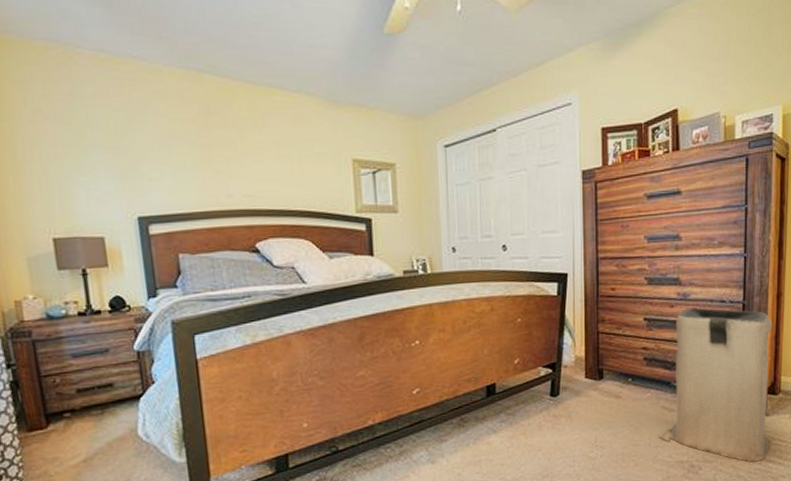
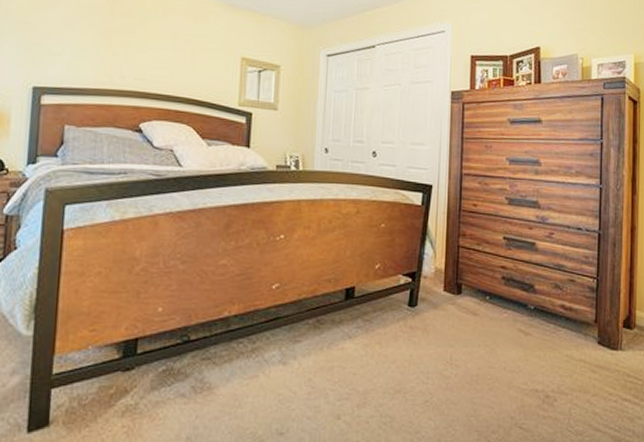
laundry basket: present [658,307,773,462] -> none [513,232,628,399]

